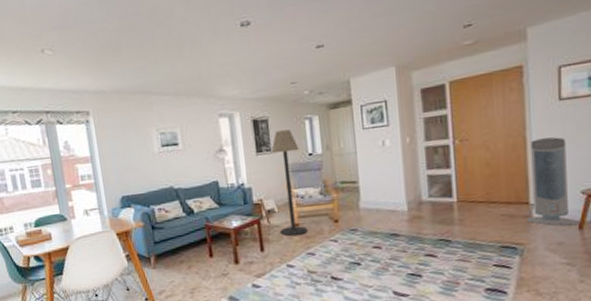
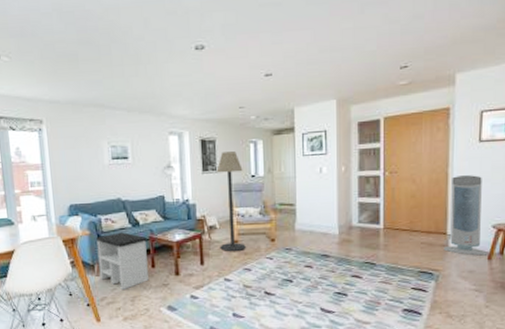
side table: none [151,221,207,283] -> present [96,232,149,291]

